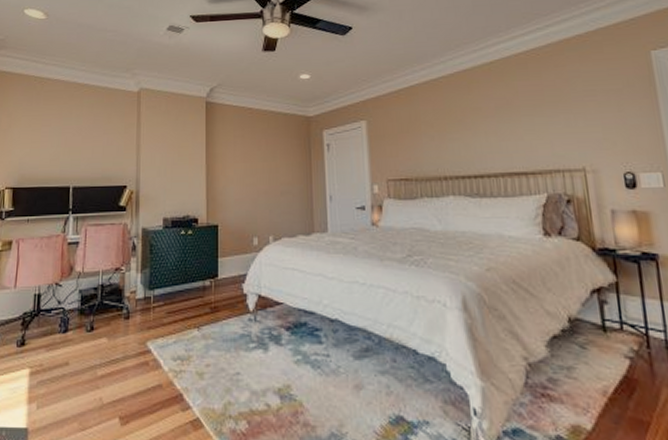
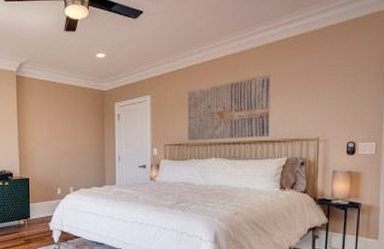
wall art: none [411,92,520,175] -> present [187,74,271,141]

